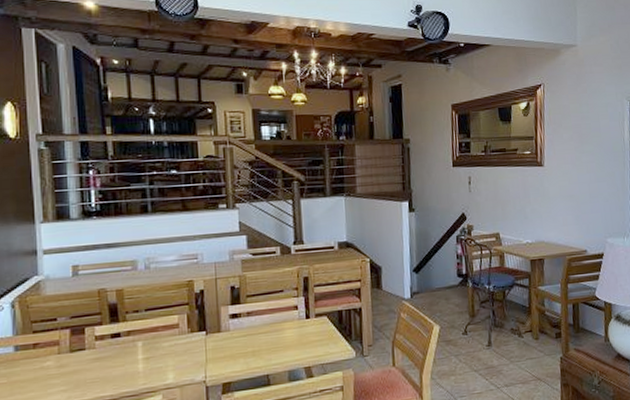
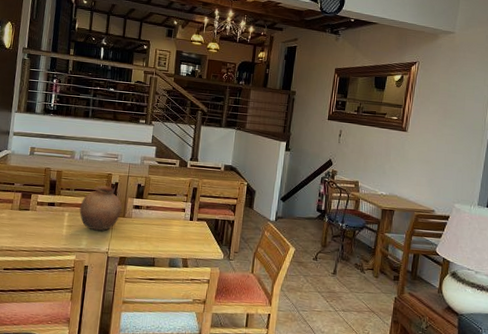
pottery: none [156,296,215,358] -> present [79,185,122,231]

